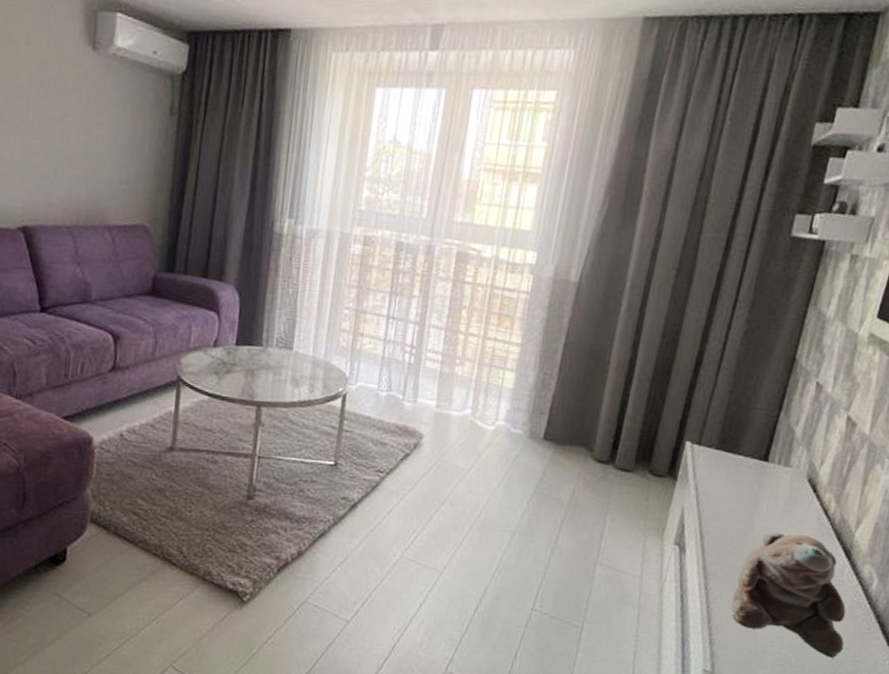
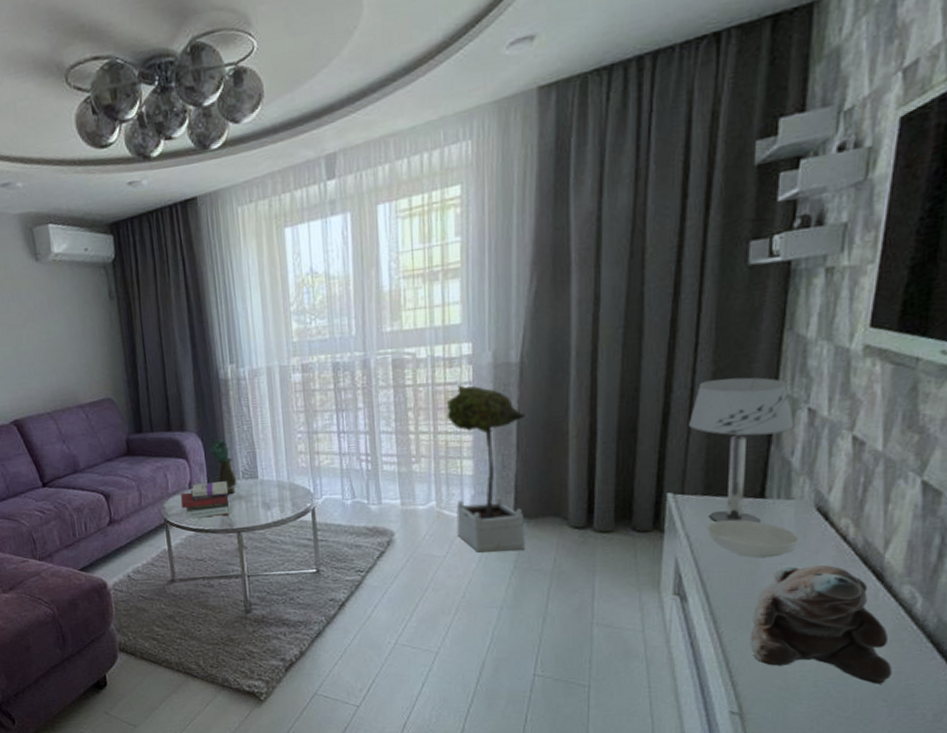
books: none [200,342,258,386] -> present [180,481,232,519]
vase: none [245,296,269,362] -> present [209,438,237,494]
potted tree: none [484,293,574,475] -> present [446,385,526,552]
bowl: none [713,477,790,521] -> present [706,519,800,559]
table lamp: none [715,338,803,485] -> present [687,377,794,523]

